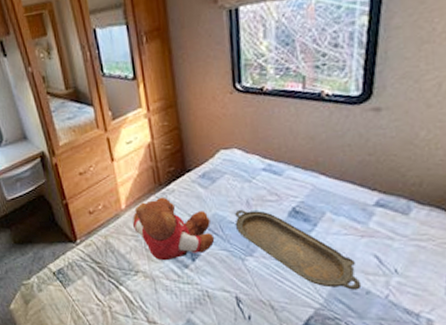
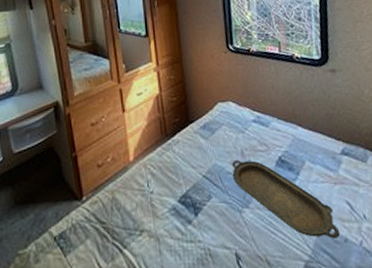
teddy bear: present [132,197,215,261] -> none [140,148,215,217]

